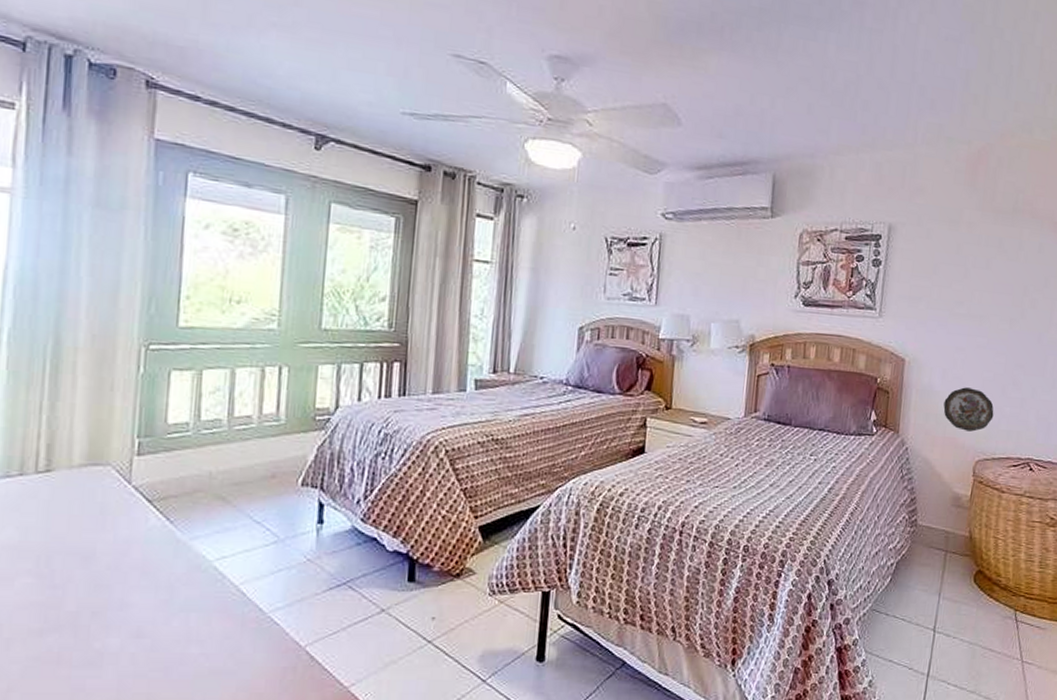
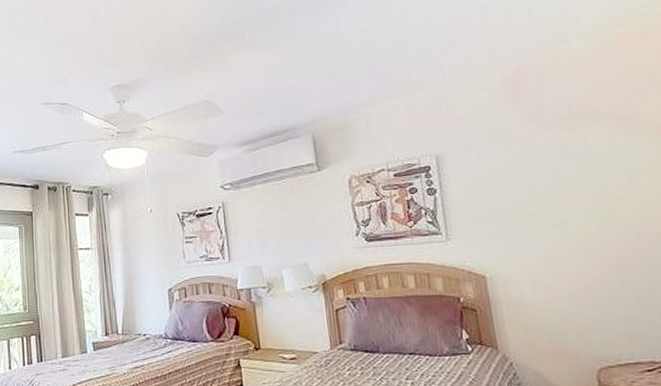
decorative plate: present [943,387,994,432] -> none [542,295,607,339]

